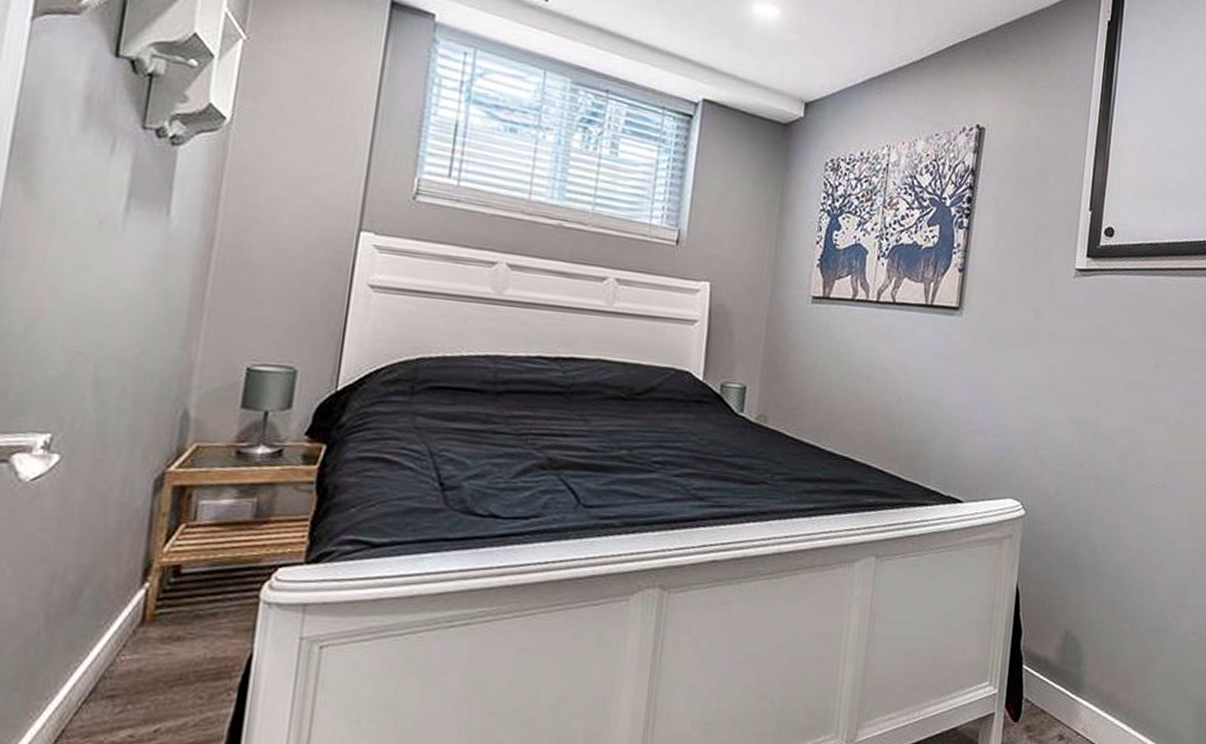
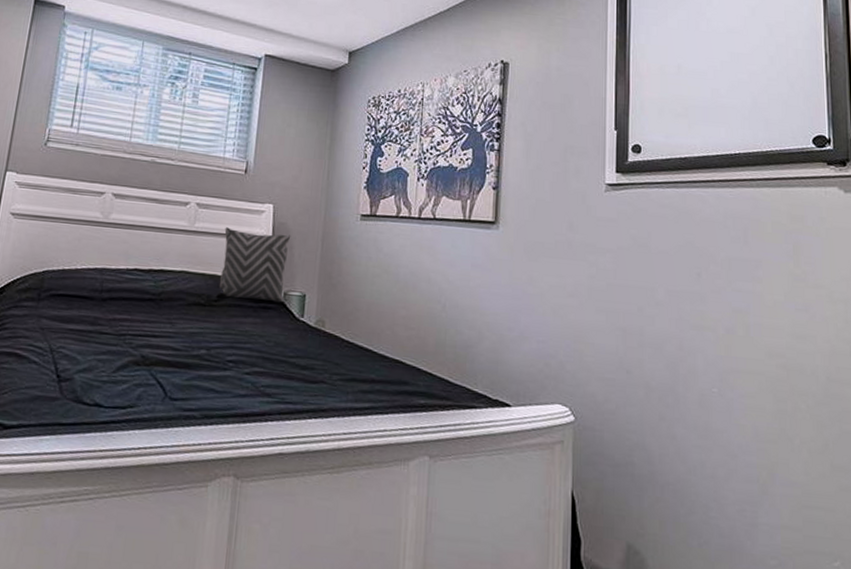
pillow: none [638,308,731,396] -> present [215,227,291,303]

